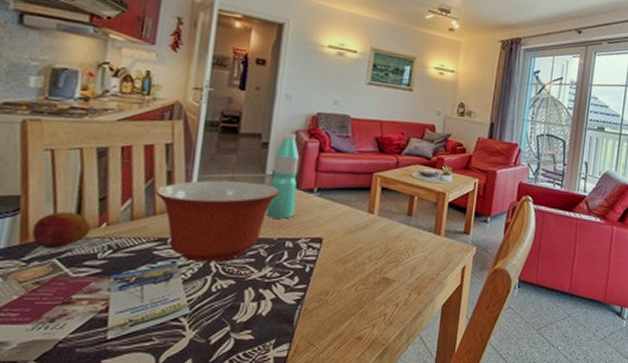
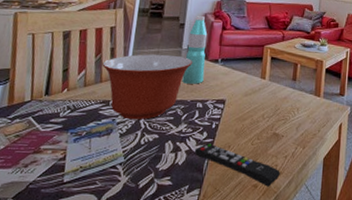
fruit: present [31,211,91,250] -> none [16,80,56,110]
remote control: none [282,289,390,339] -> present [194,143,280,187]

